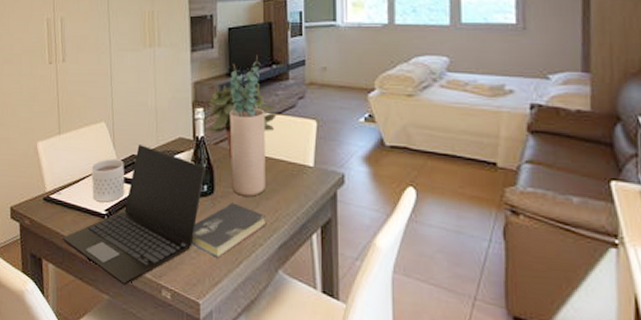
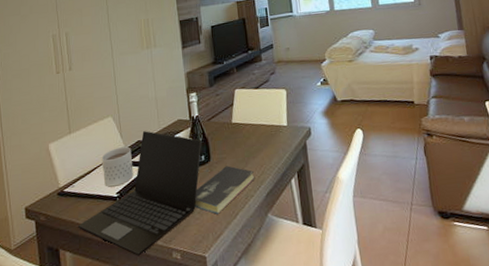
potted plant: present [206,84,277,159] -> none [198,67,255,131]
vase: present [229,55,267,197] -> none [215,44,252,159]

